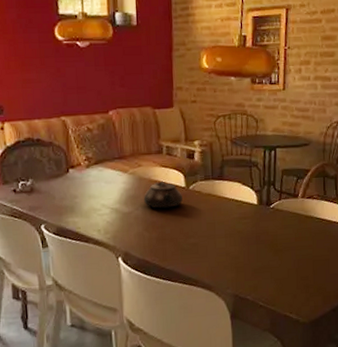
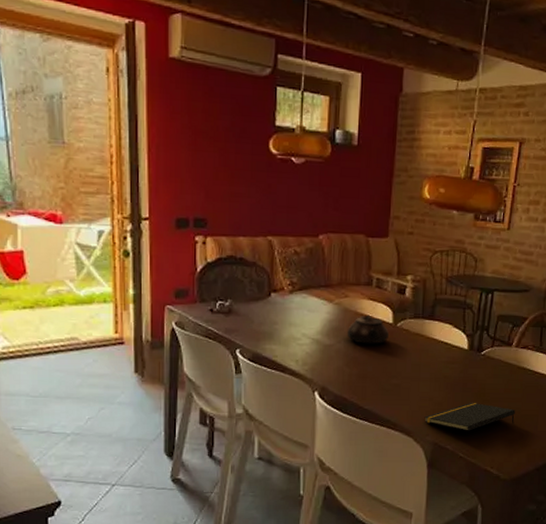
notepad: none [223,253,308,281] -> present [424,402,515,431]

